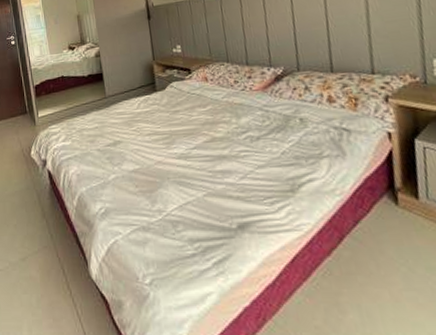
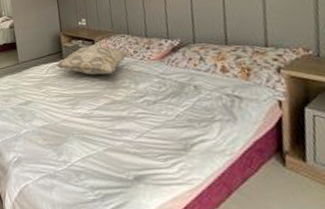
decorative pillow: none [148,74,229,109] -> present [56,45,129,75]

